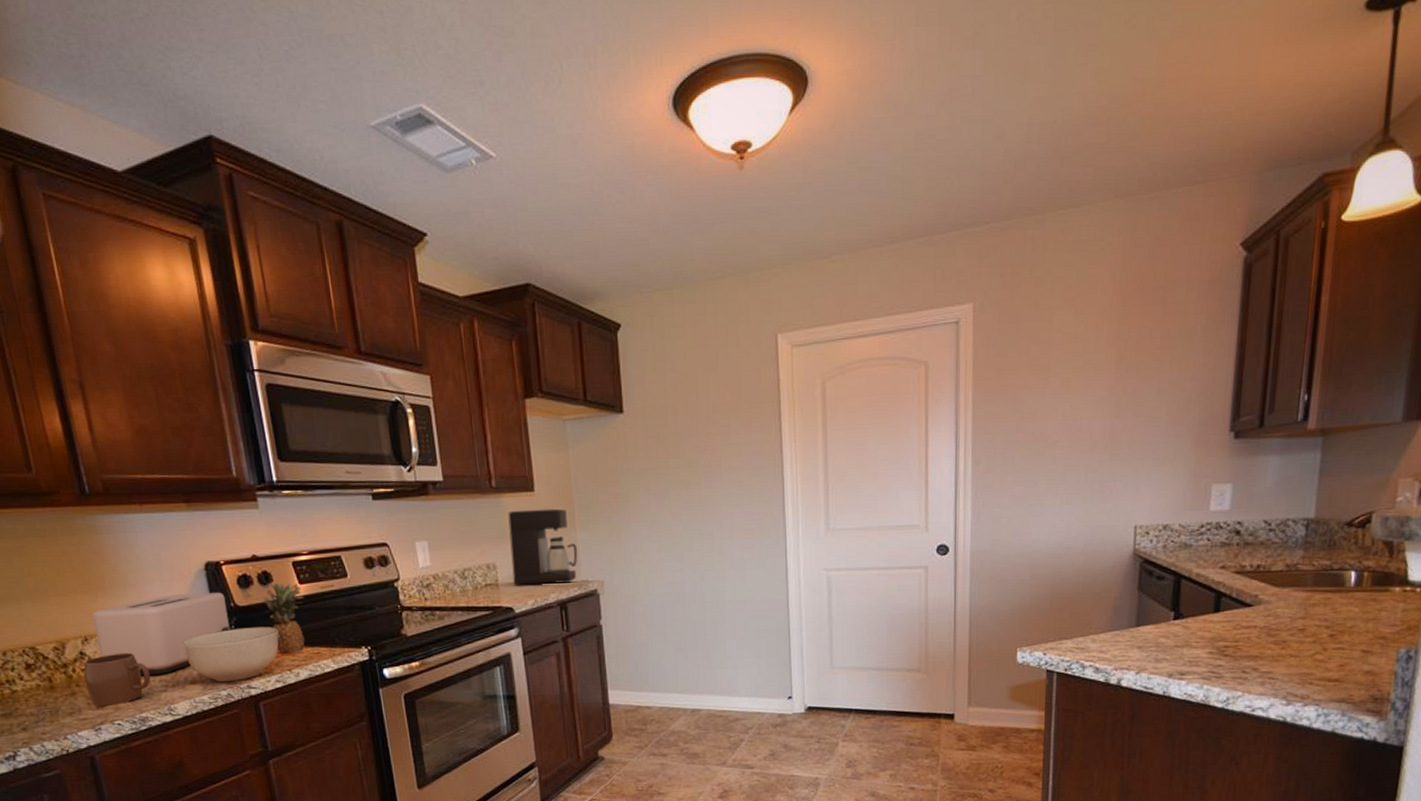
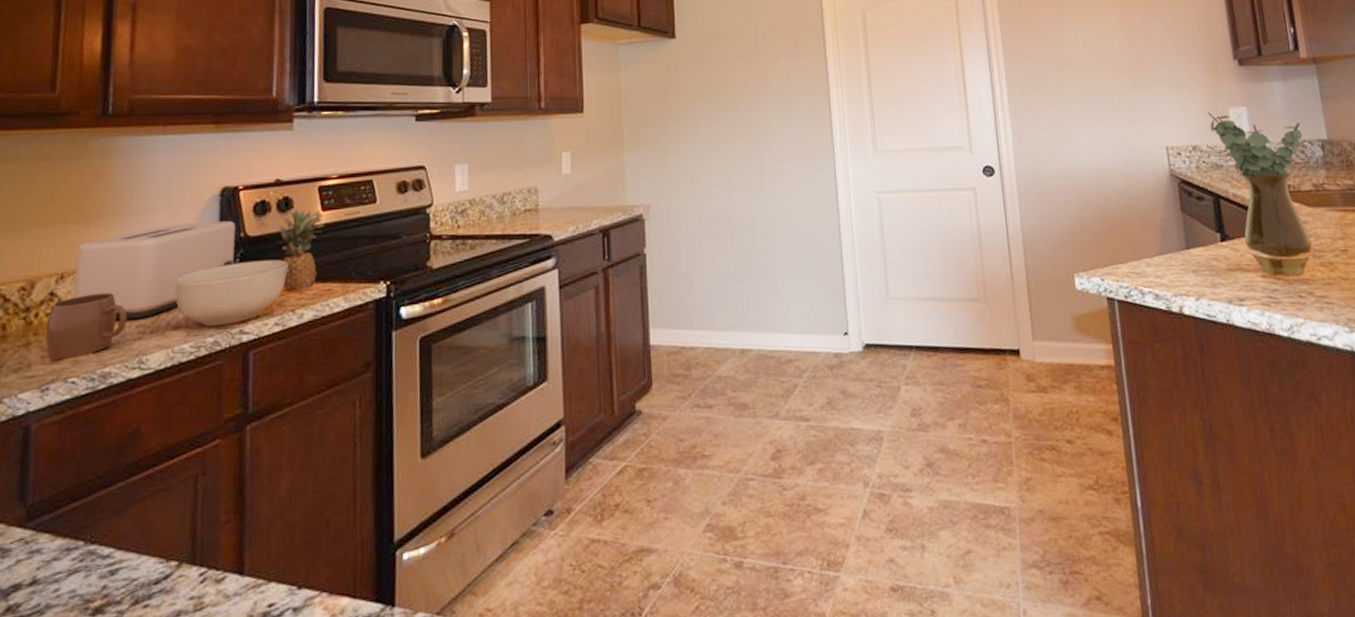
coffee maker: present [508,508,578,586] -> none [554,130,624,211]
vase: none [1187,489,1289,653] -> present [1207,112,1313,276]

